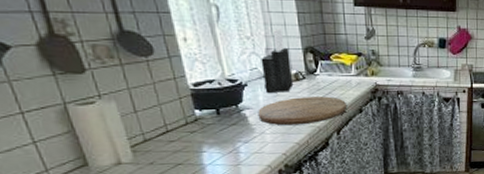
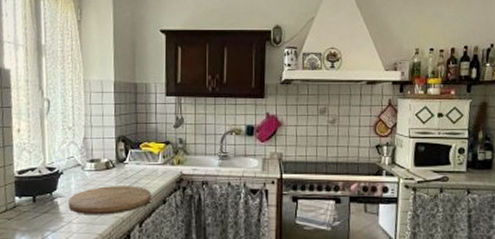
knife block: present [261,29,294,93] -> none [77,119,104,181]

